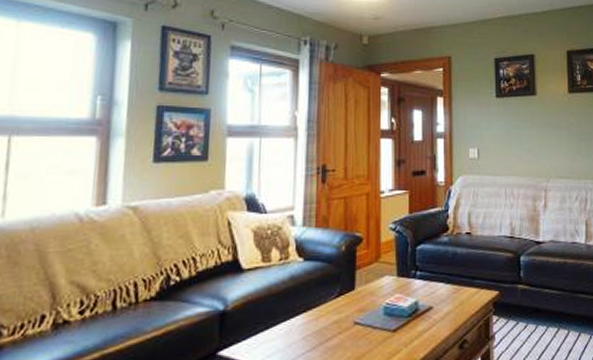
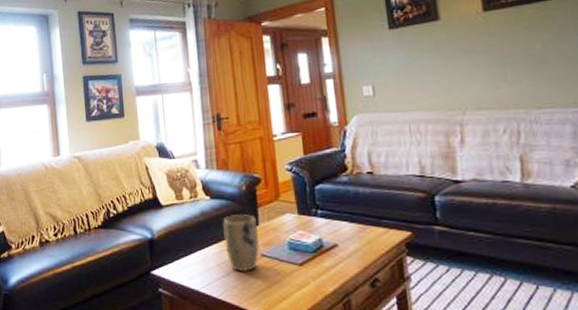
plant pot: none [314,277,354,345] -> present [223,213,260,273]

